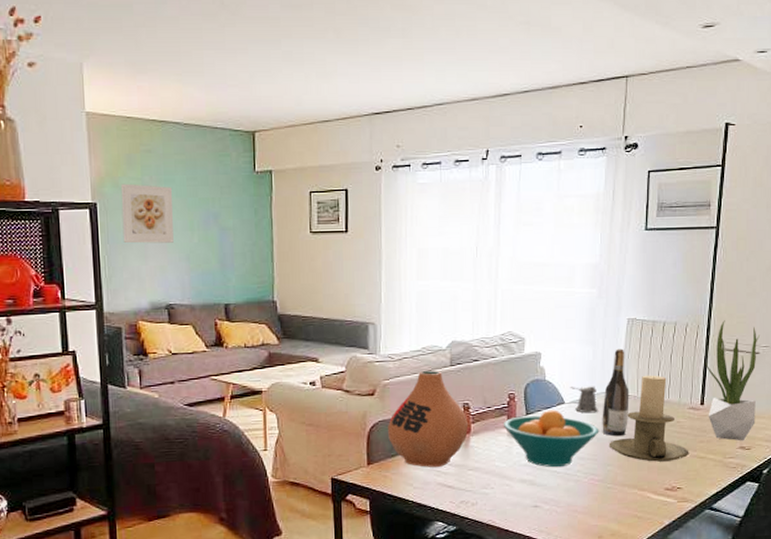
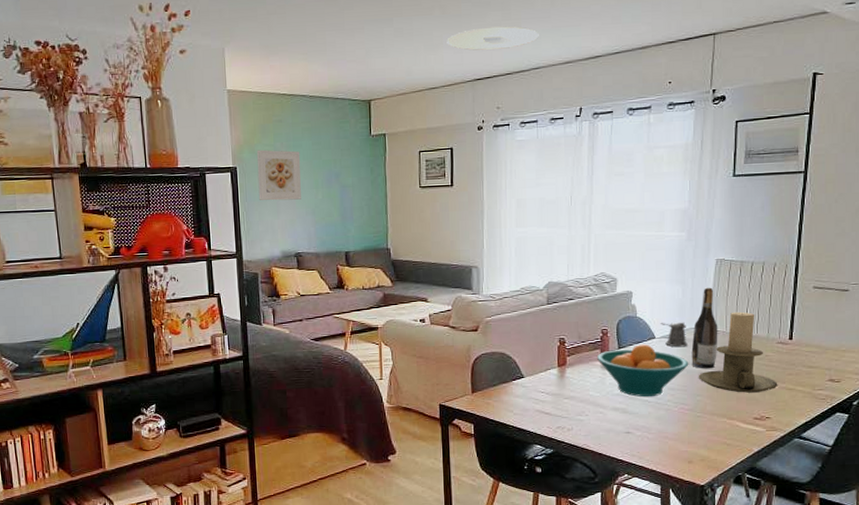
ceiling light: none [341,55,443,82] -> present [447,26,539,51]
vase: present [387,370,469,467] -> none [489,308,565,396]
potted plant: present [704,320,760,441] -> none [792,260,849,374]

